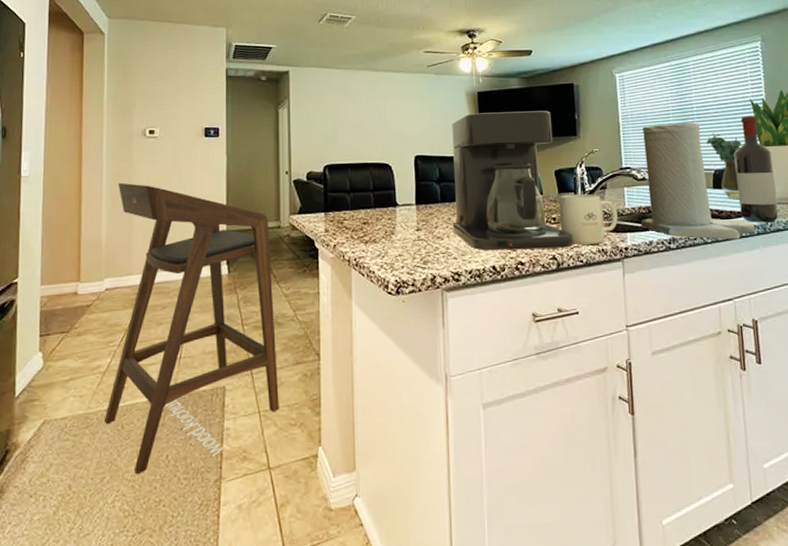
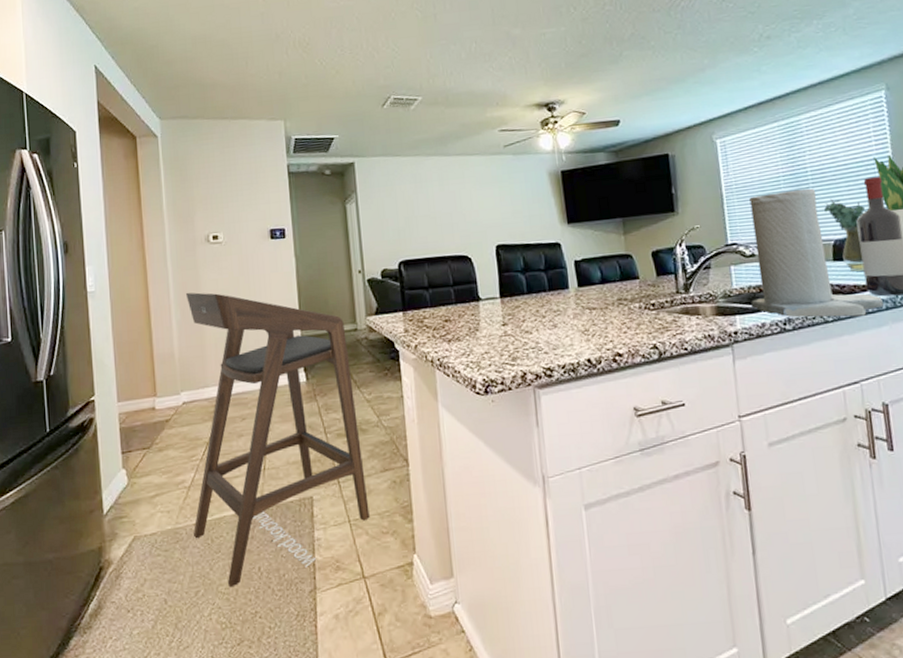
coffee maker: present [452,111,574,251] -> none [534,186,677,344]
mug: present [558,194,618,245] -> none [657,275,725,332]

